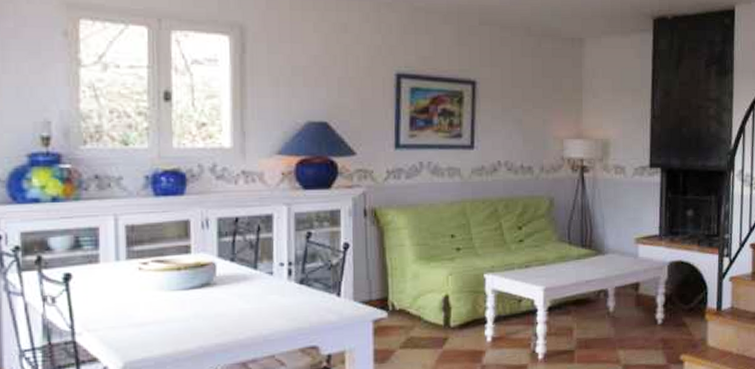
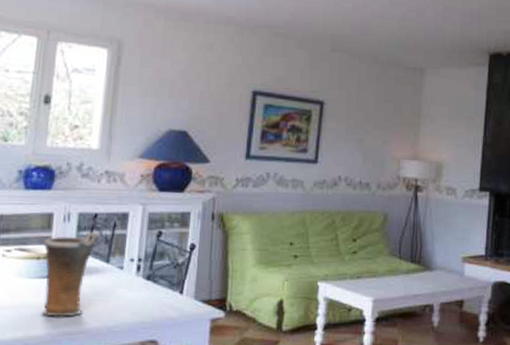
vase: none [182,237,244,329] -> present [41,231,100,317]

